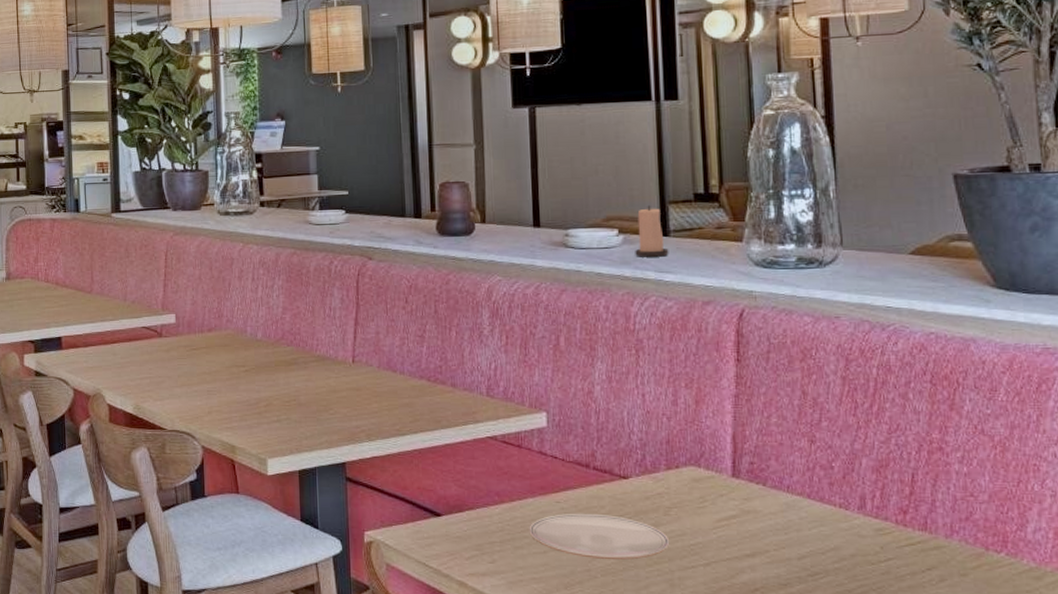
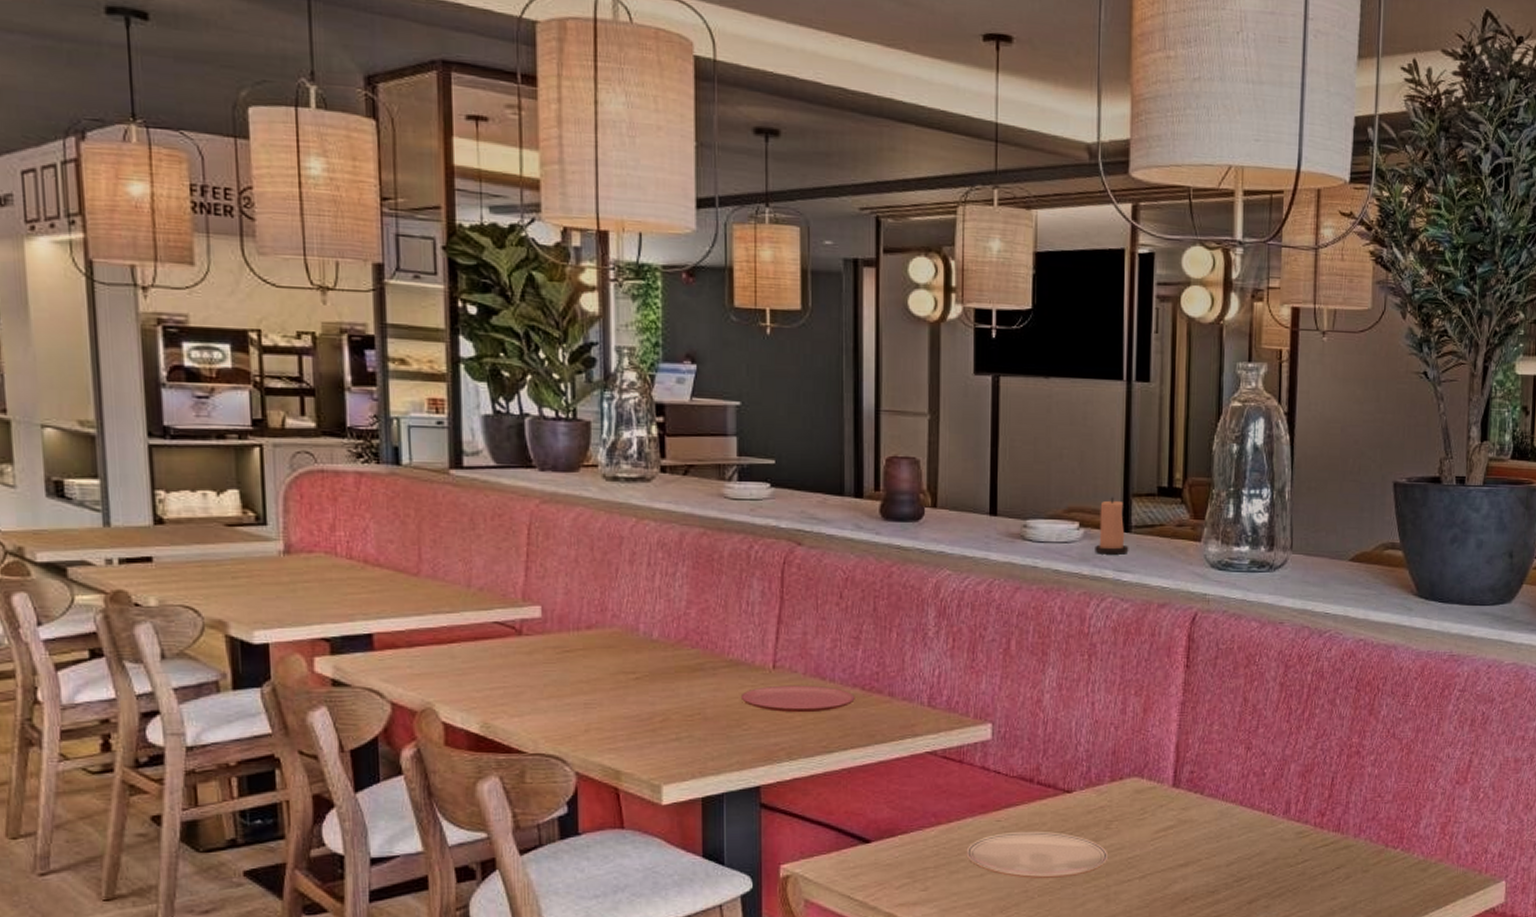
plate: none [327,377,422,401] -> present [740,685,855,713]

